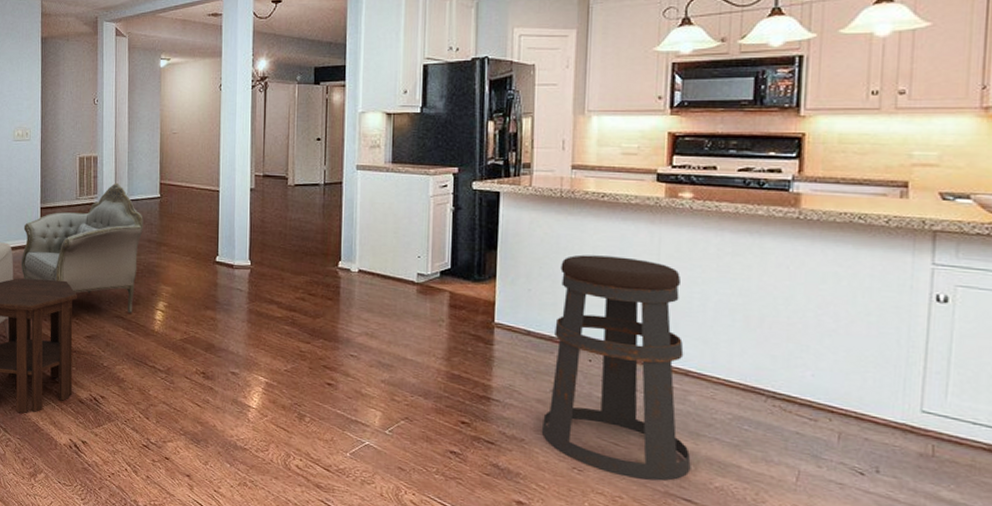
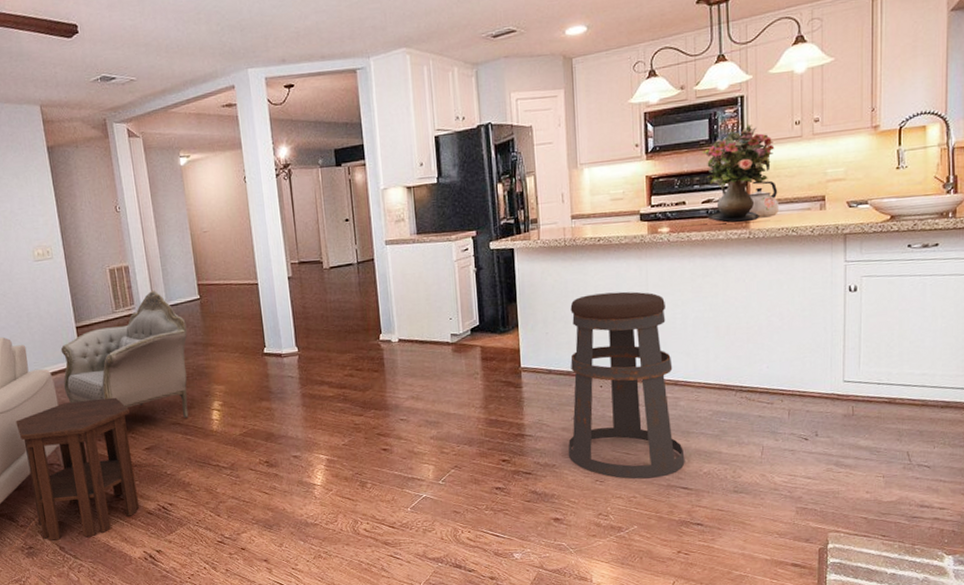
bouquet: none [742,87,841,200] -> present [701,123,775,224]
kettle: none [799,153,843,198] -> present [748,180,780,218]

